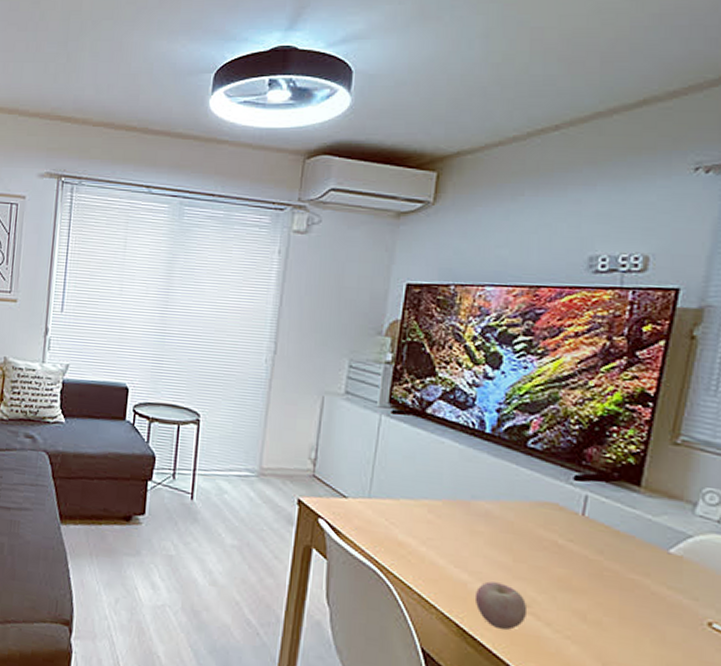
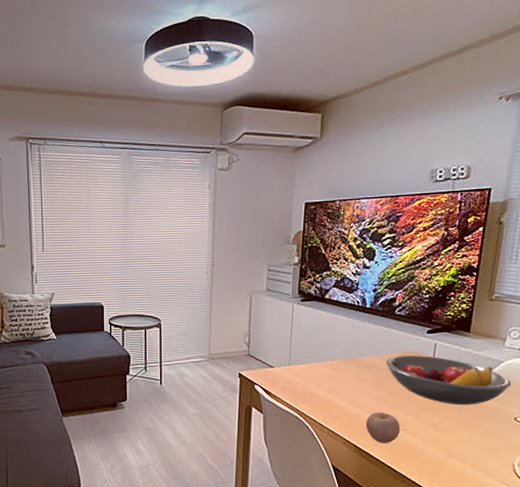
fruit bowl: none [510,505,705,593] -> present [386,355,512,405]

